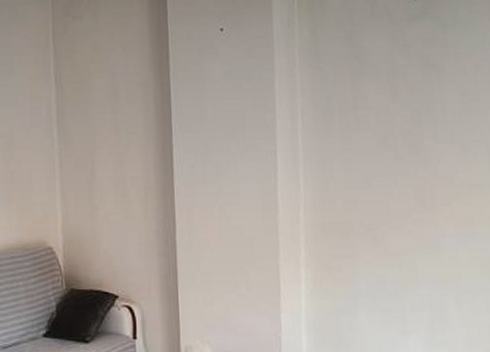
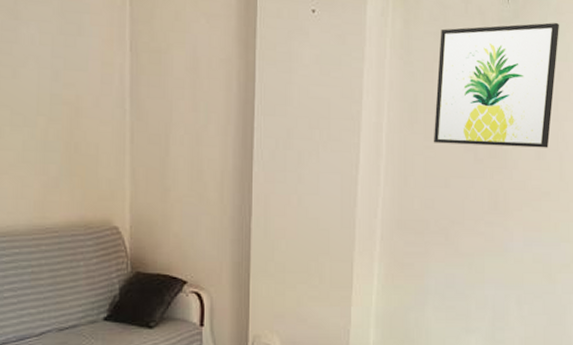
wall art: none [348,13,474,144] -> present [433,22,559,148]

